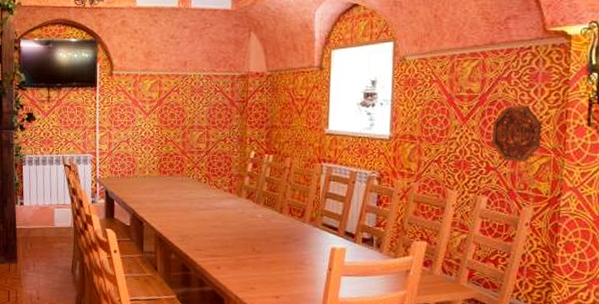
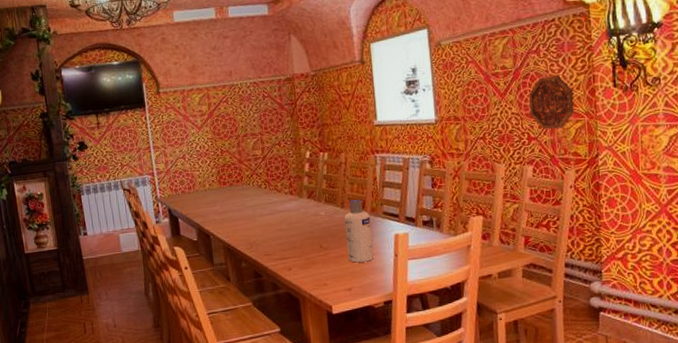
screw cap bottle: none [280,206,308,272] -> present [344,199,374,263]

